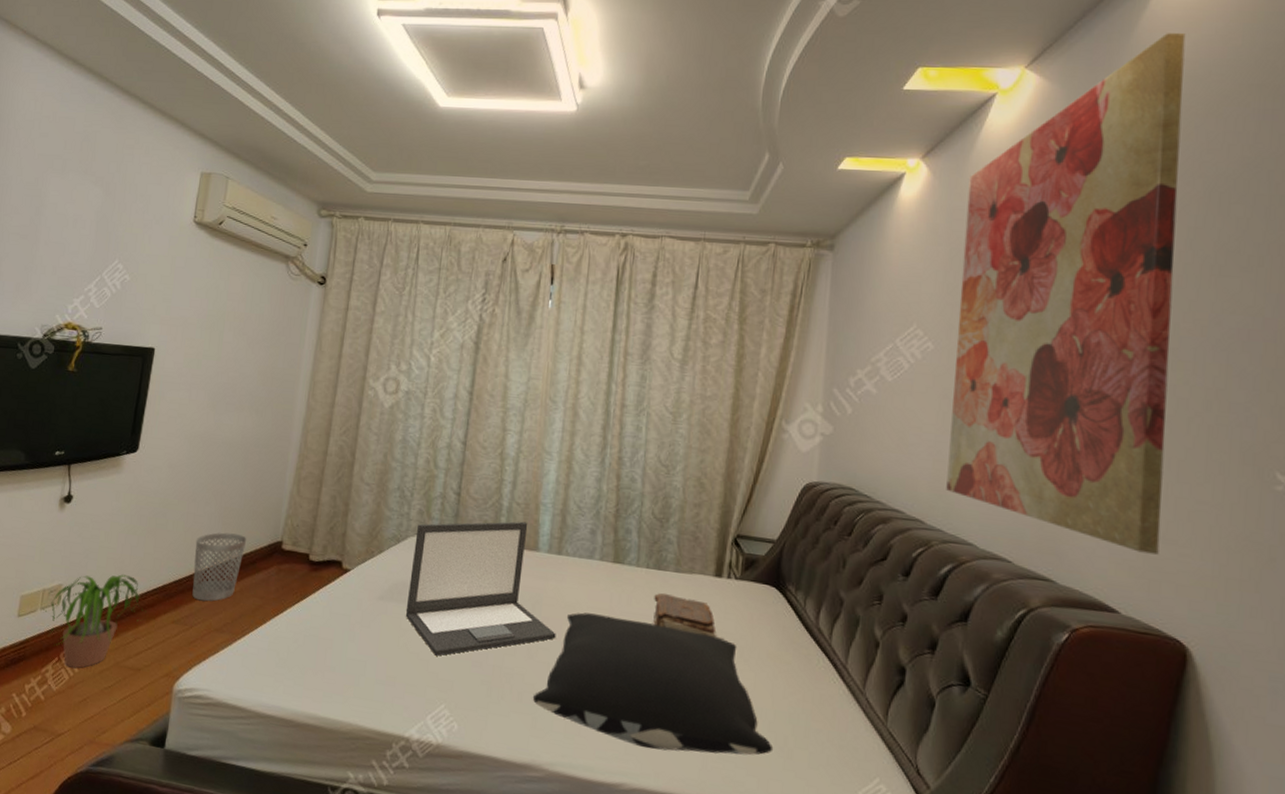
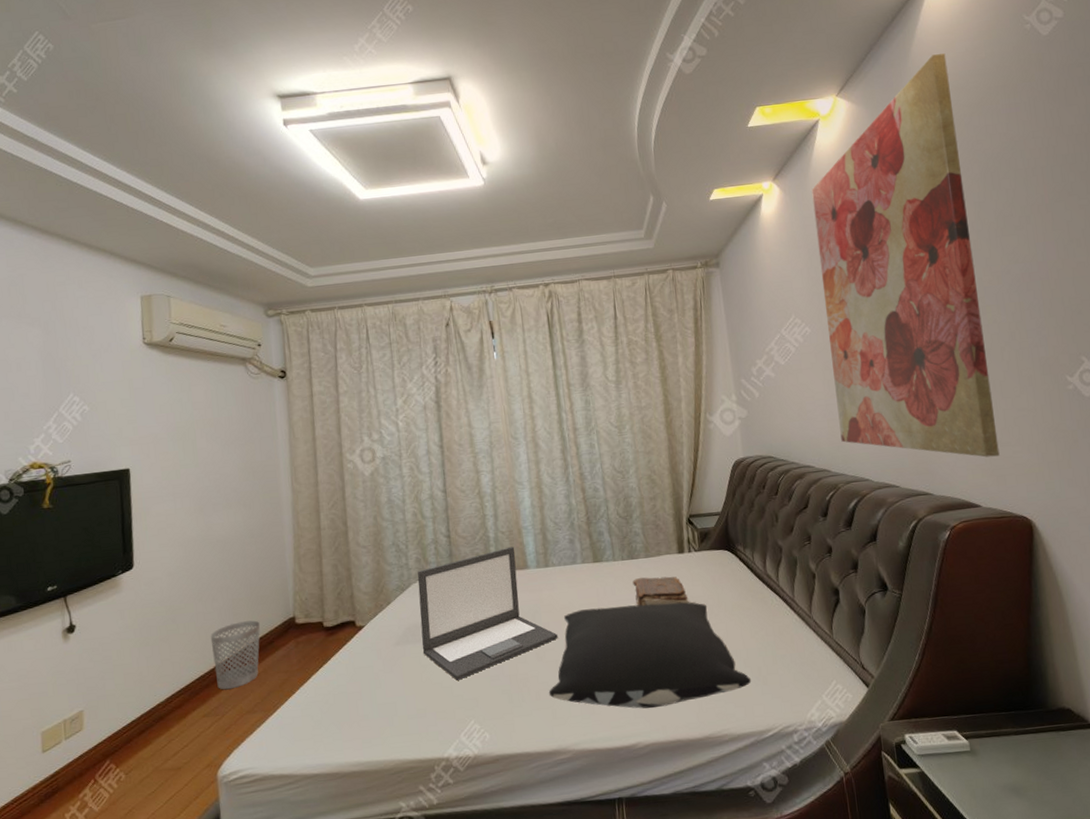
potted plant: present [42,574,146,669] -> none [67,685,174,786]

